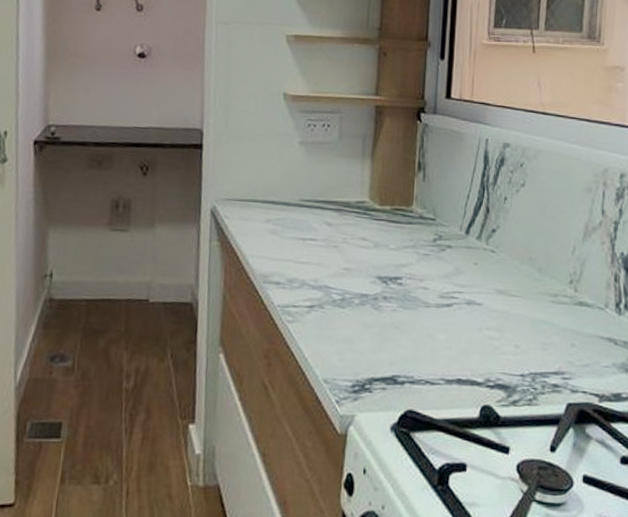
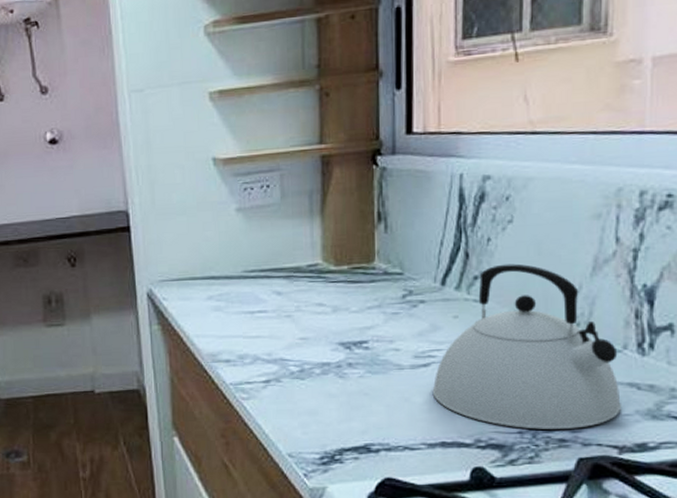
kettle: none [452,221,602,376] -> present [432,263,621,430]

